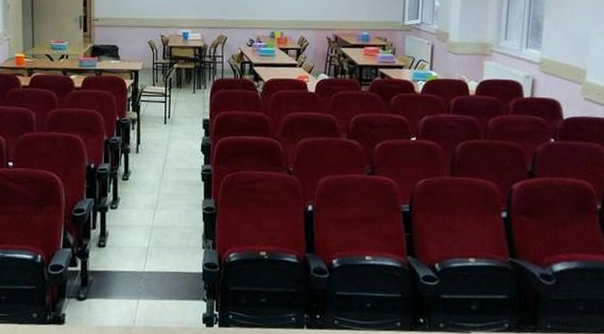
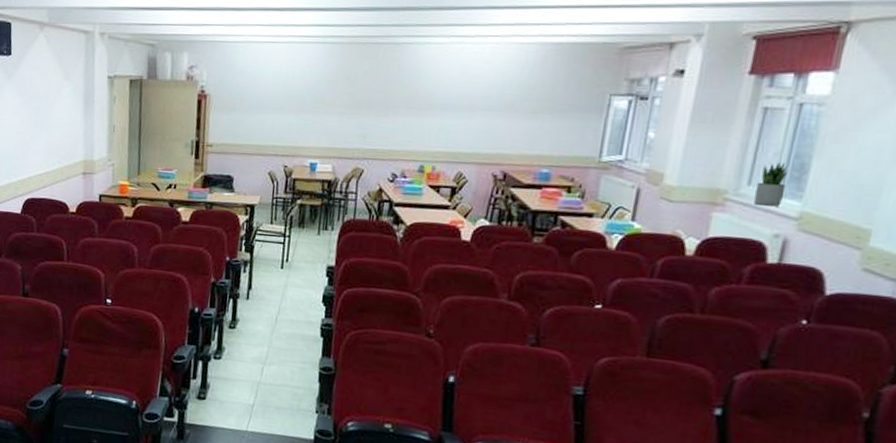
planter: none [510,22,530,56] -> present [754,162,789,208]

